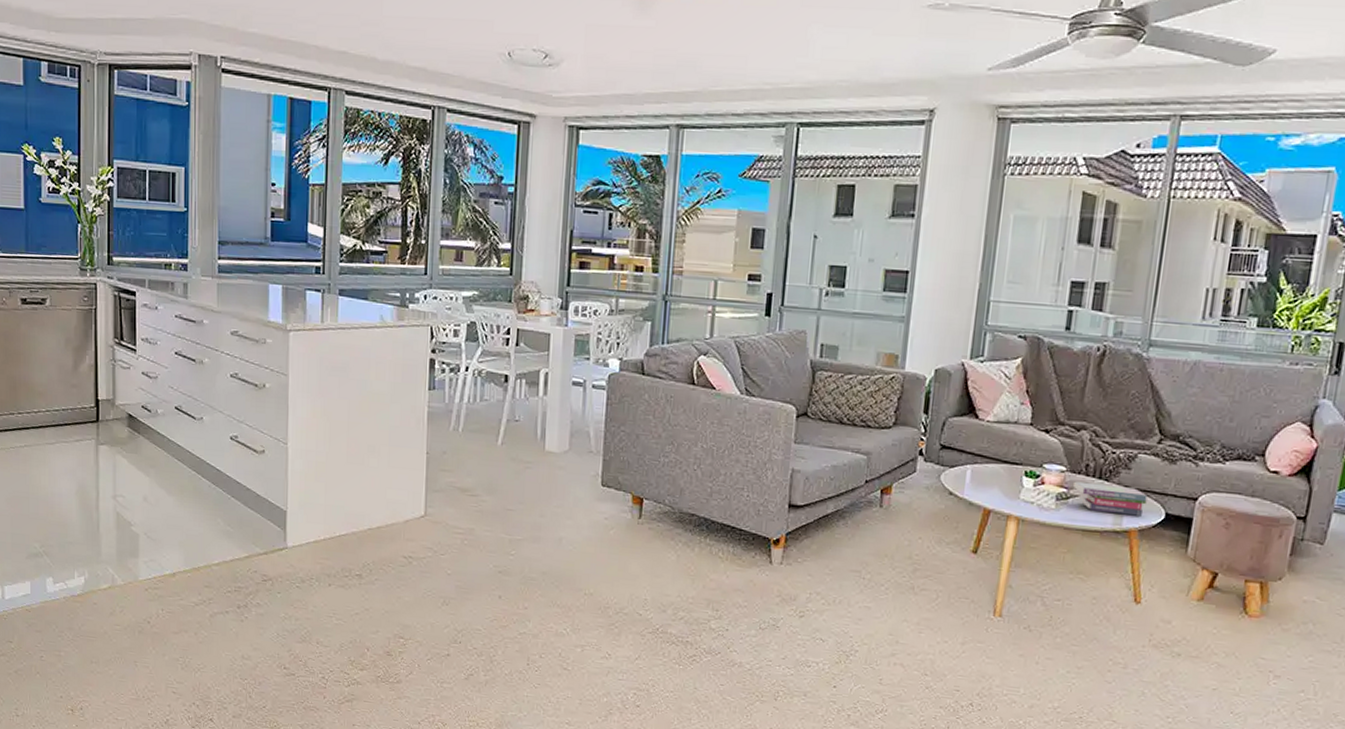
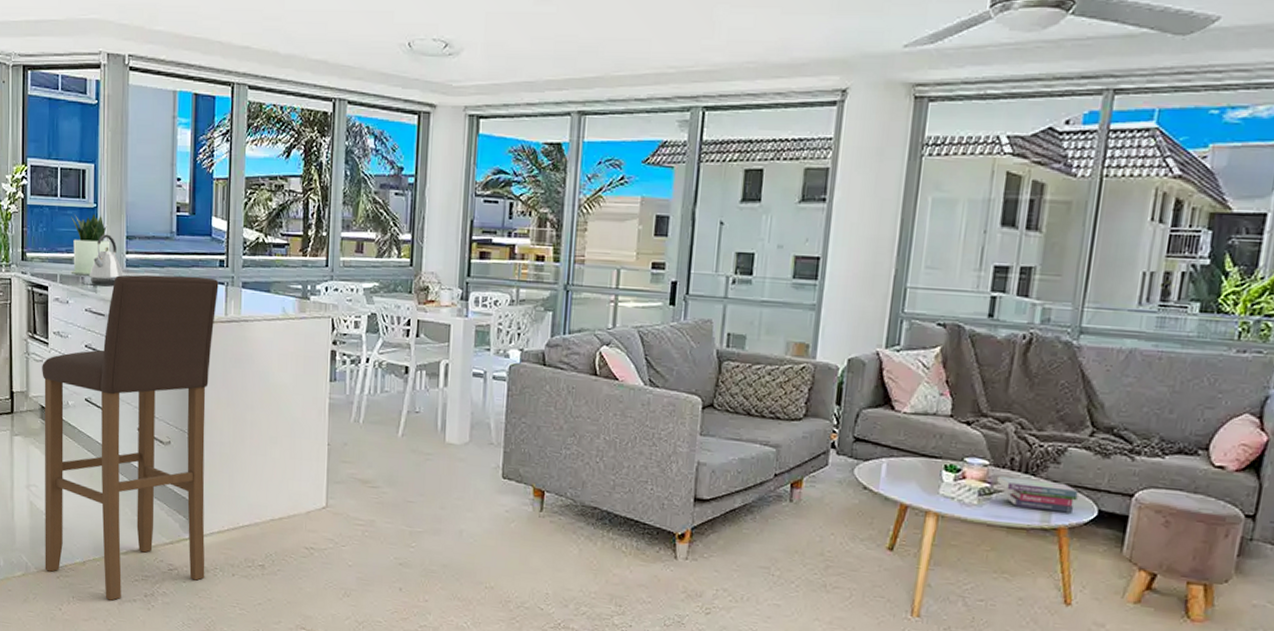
bar stool: none [129,280,315,613] -> present [42,274,219,601]
planter: none [160,217,202,283] -> present [71,213,110,277]
kettle: none [180,239,215,293] -> present [90,234,123,287]

